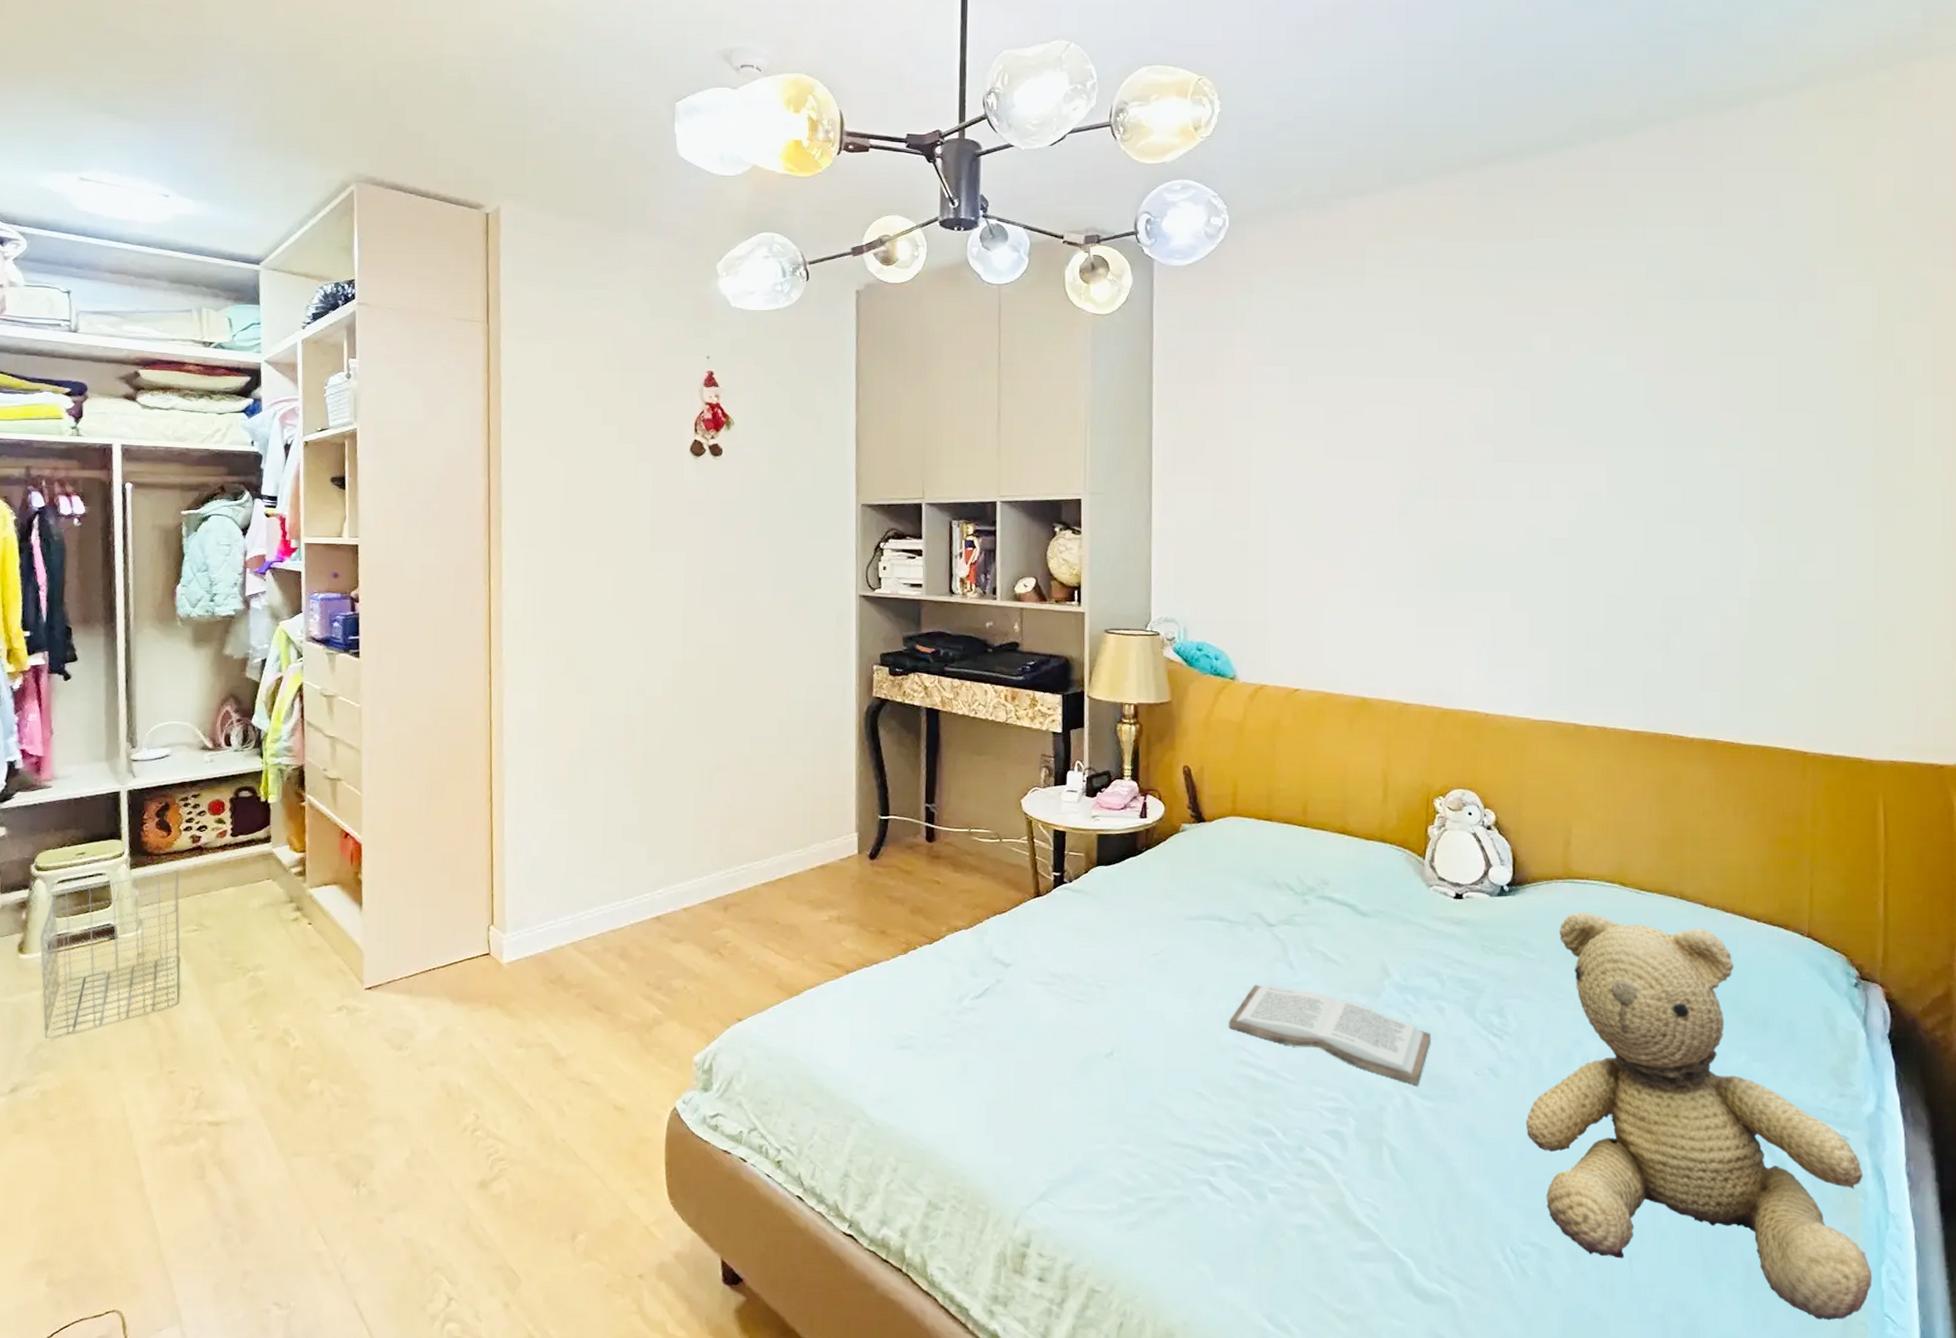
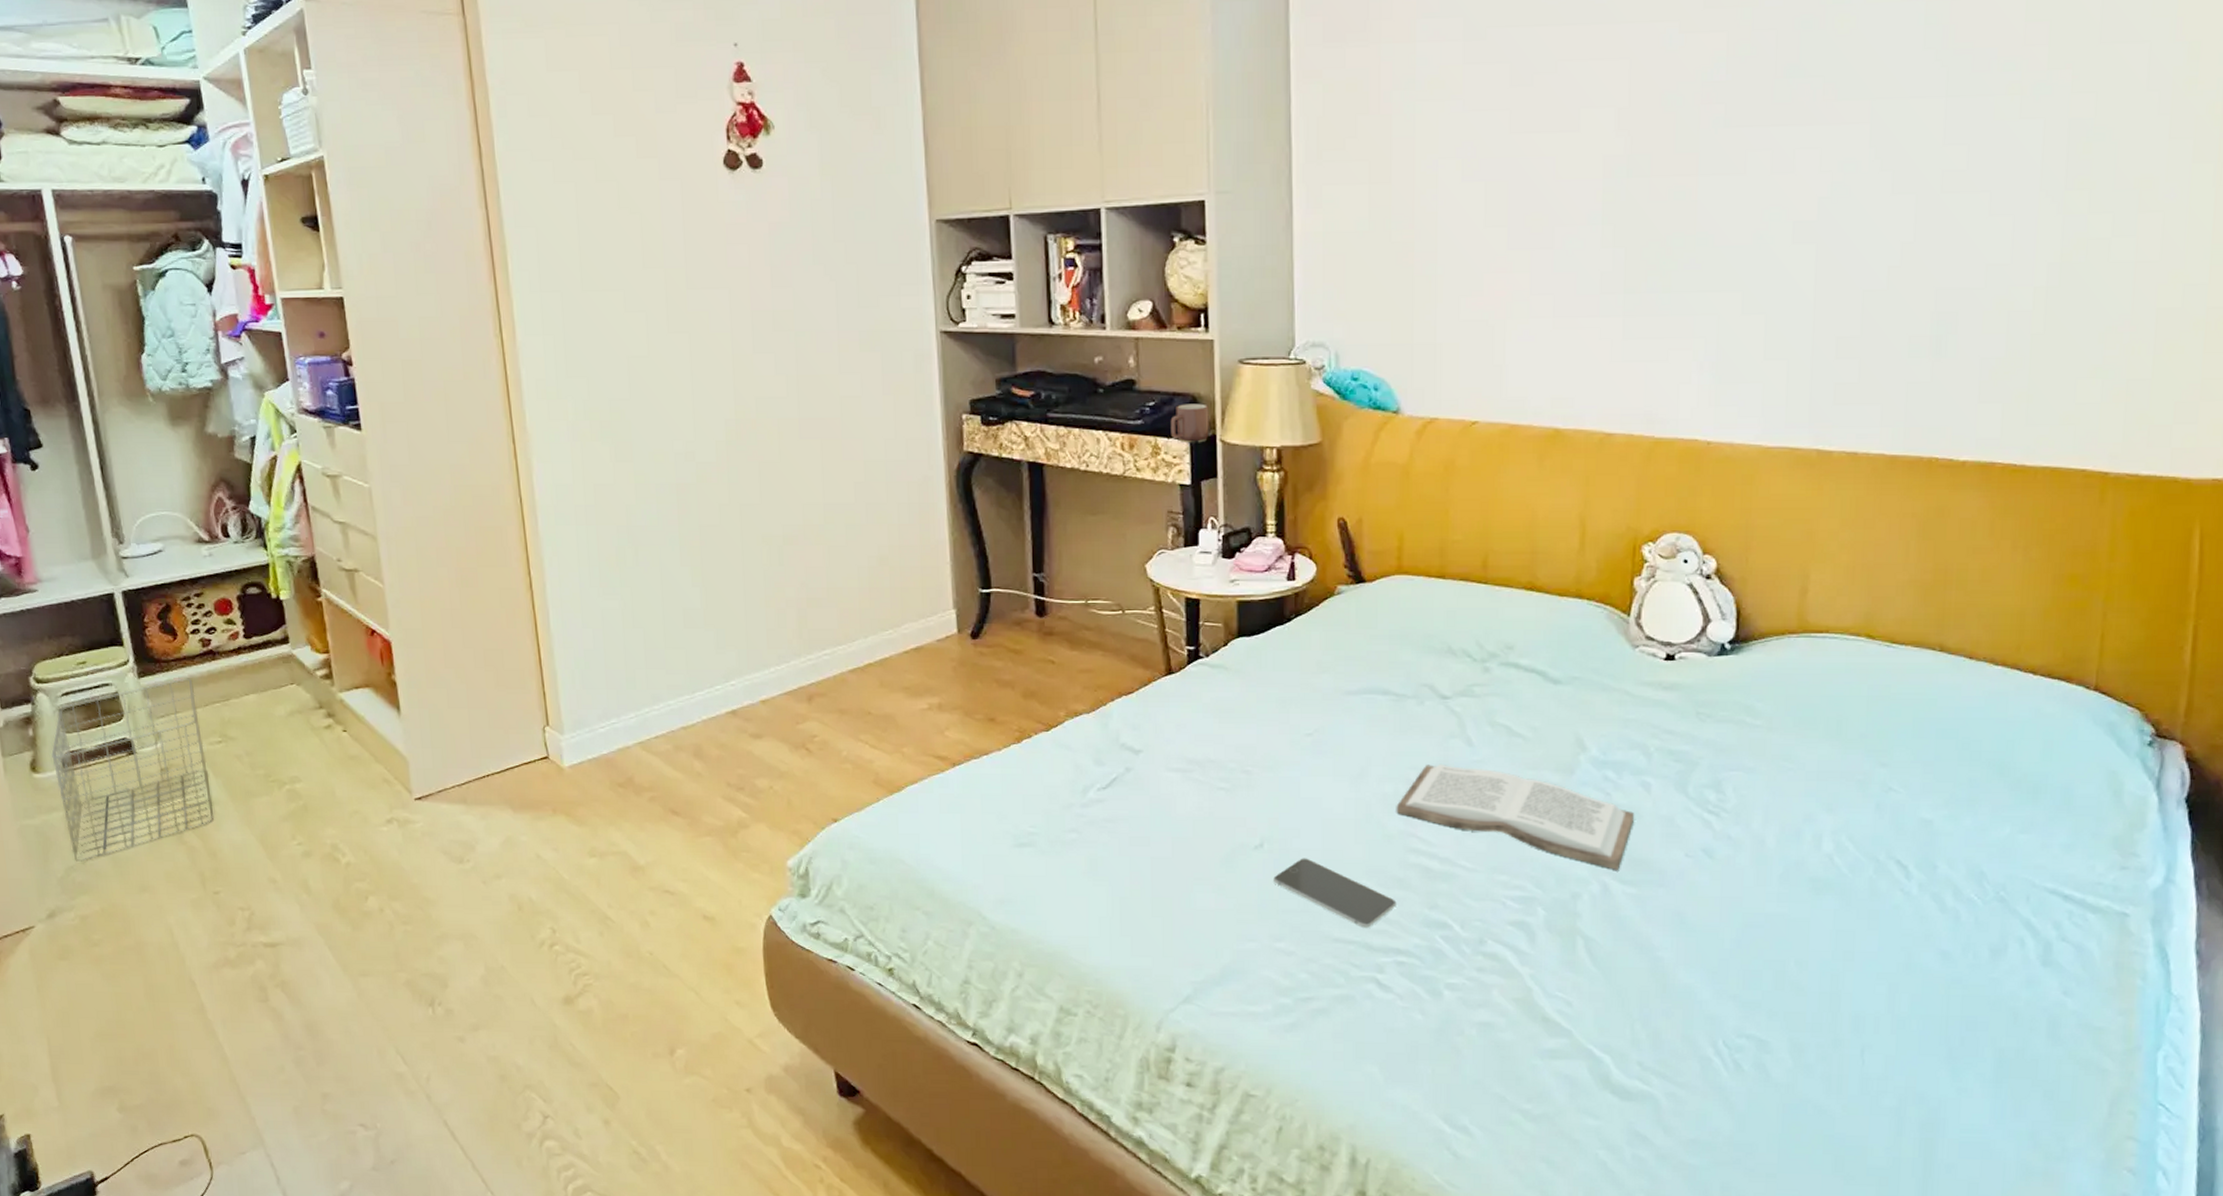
mug: none [1046,664,1079,698] -> present [1170,403,1209,443]
smartphone: none [1121,1066,1228,1134] -> present [1274,858,1397,929]
teddy bear: present [1525,912,1872,1321] -> none [1744,671,2147,1111]

